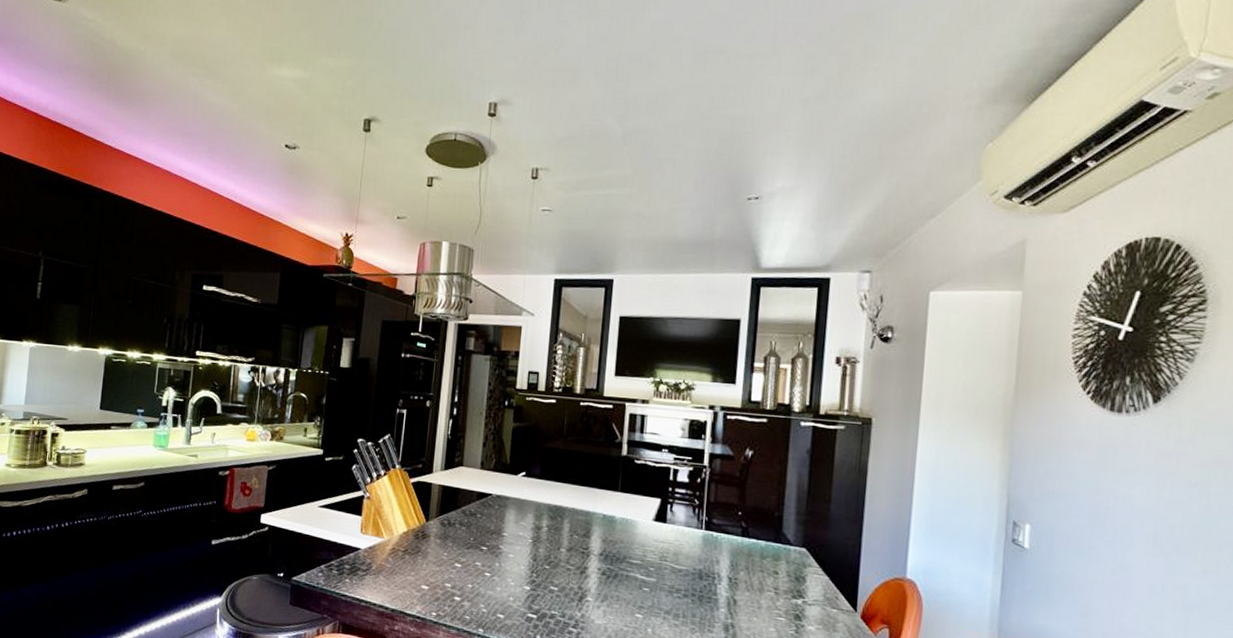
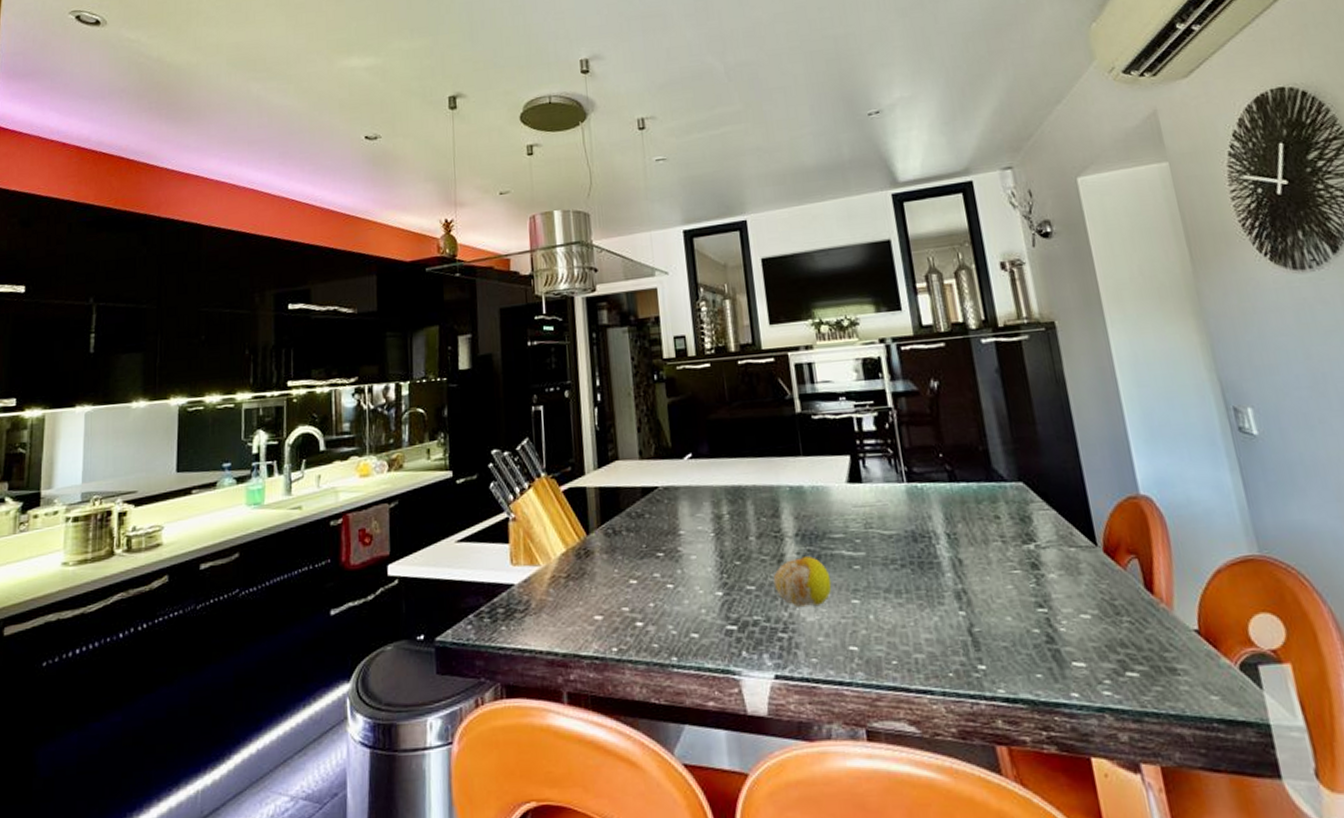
fruit: none [573,572,622,613] -> present [773,555,832,607]

